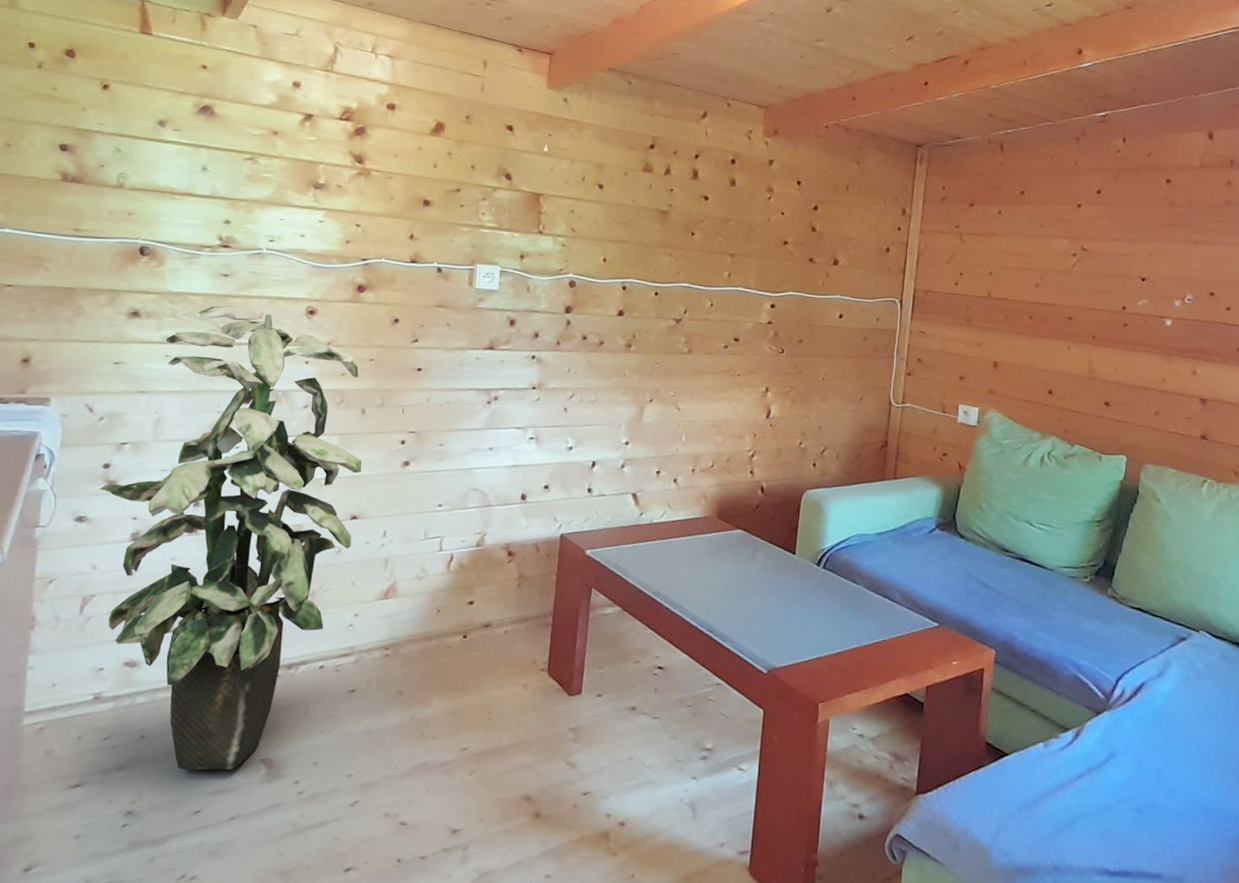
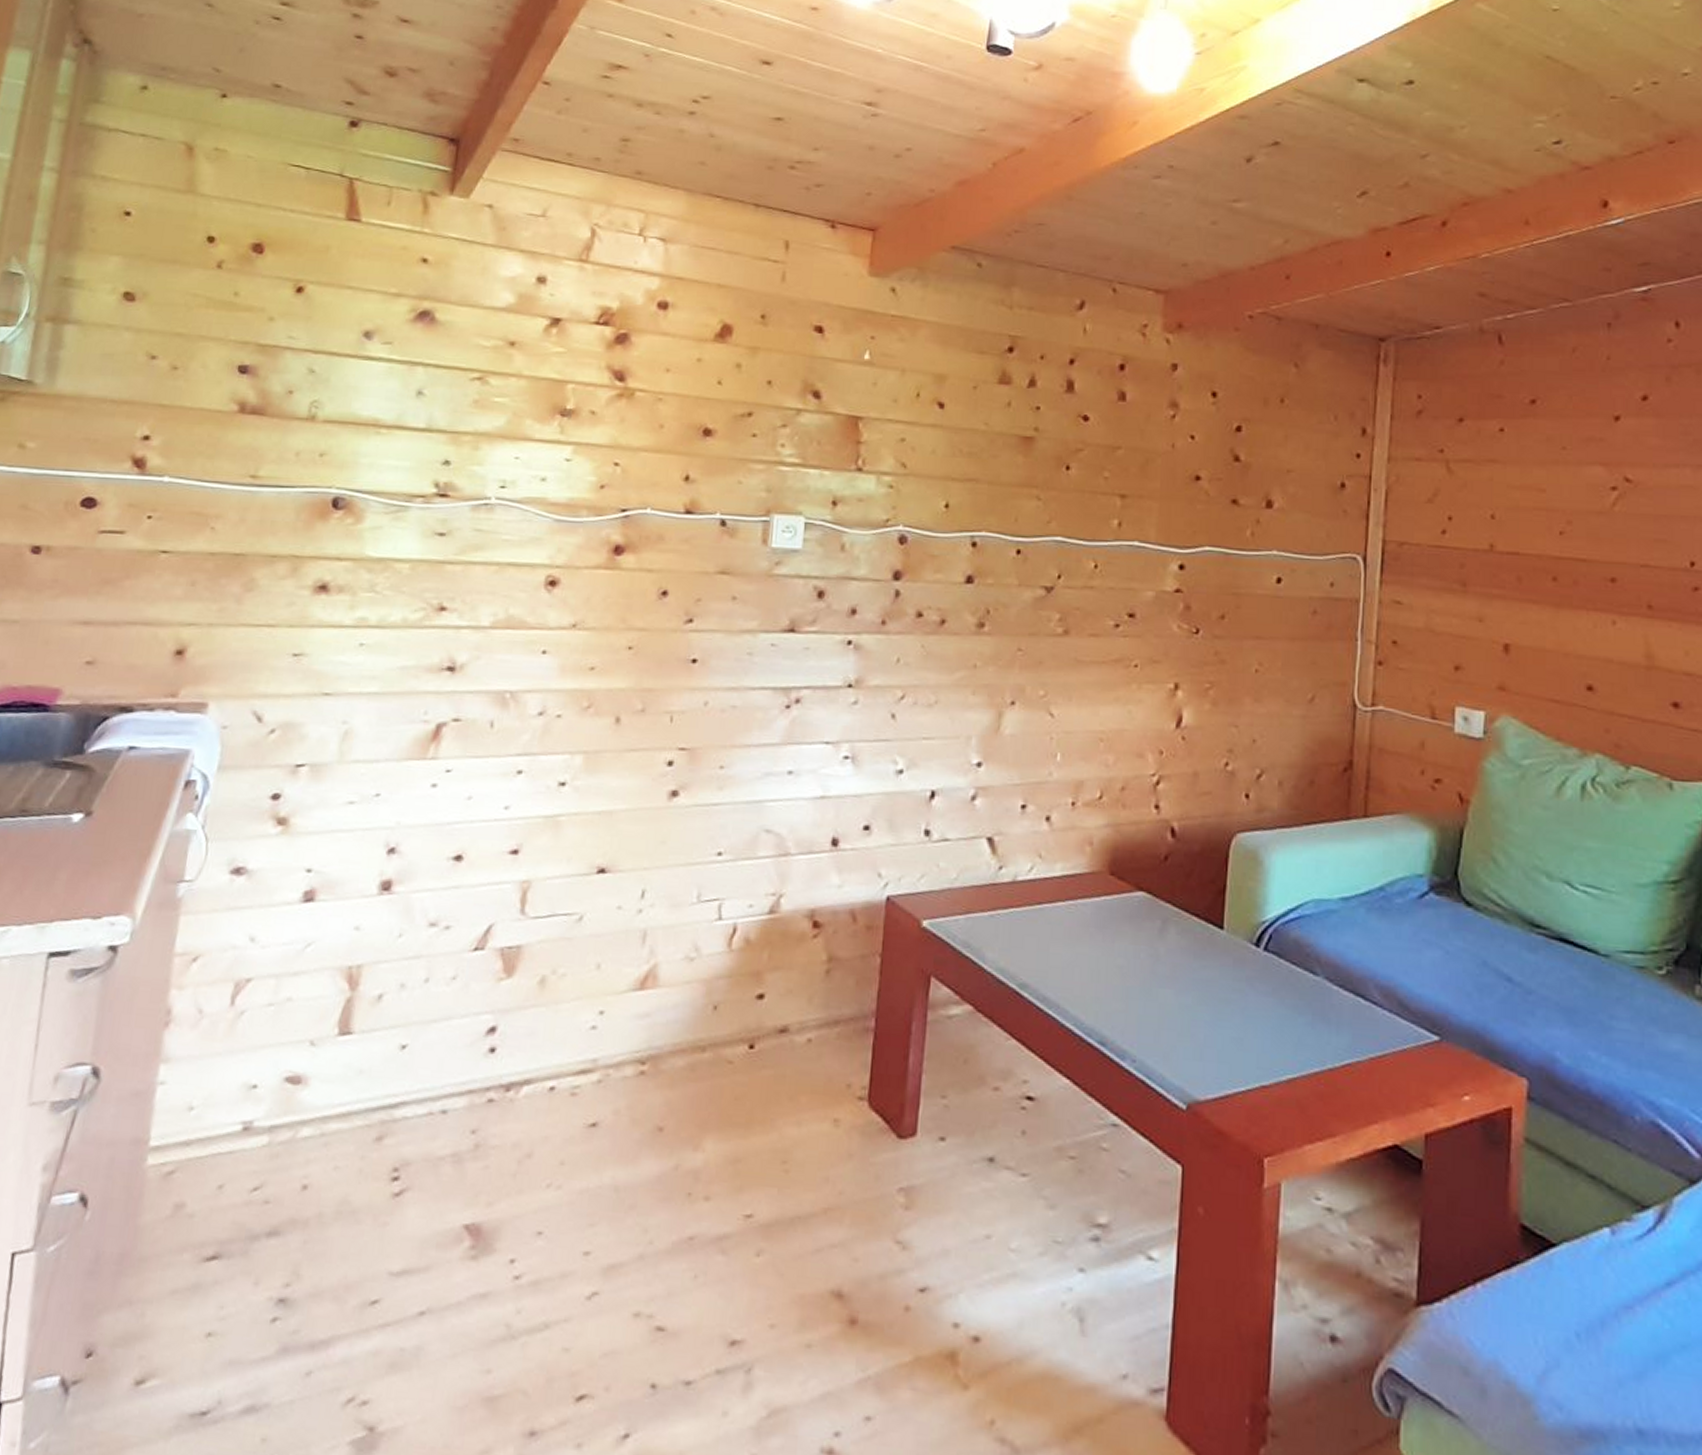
indoor plant: present [100,305,362,770] -> none [266,574,615,1240]

